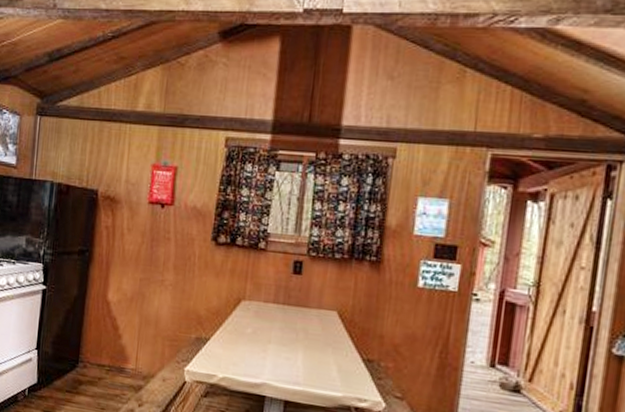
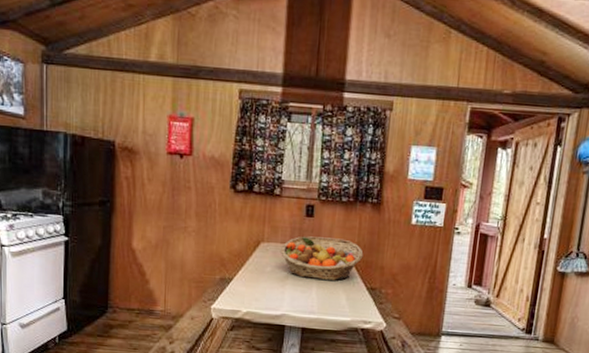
fruit basket: none [262,295,359,349] -> present [279,236,364,281]

